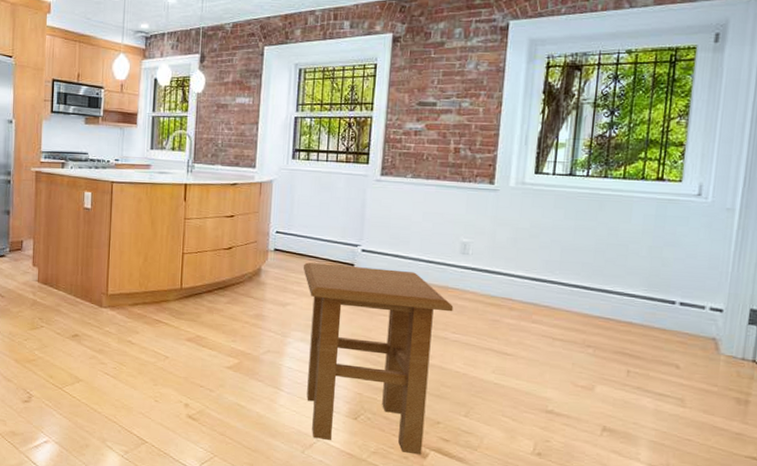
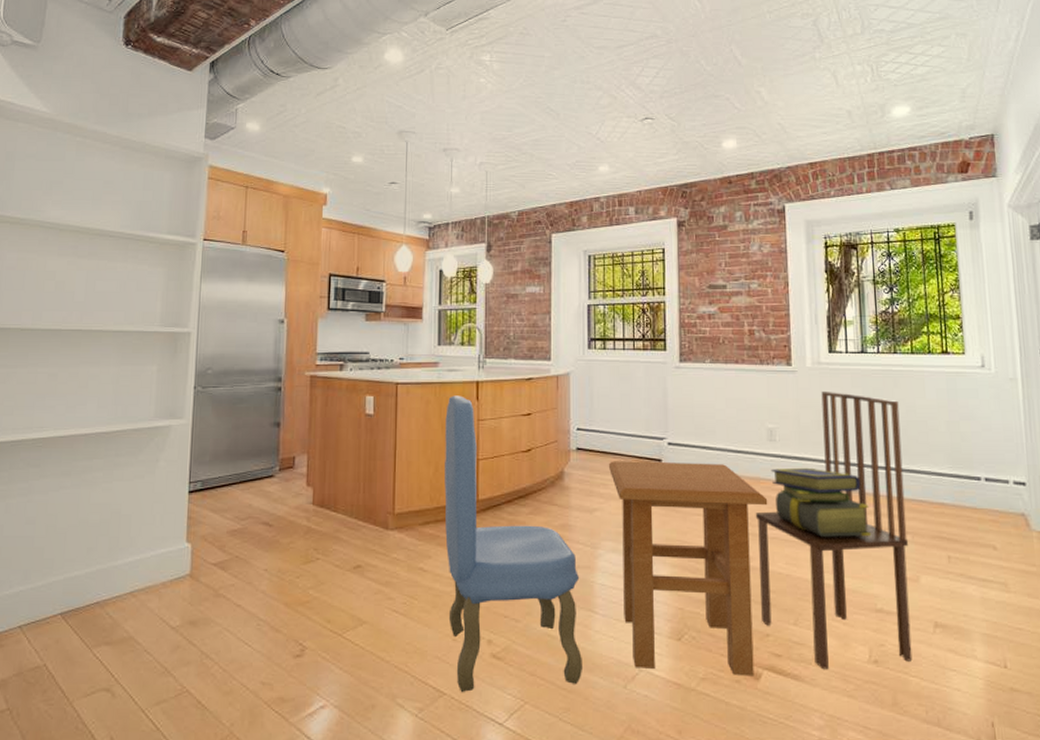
dining chair: none [151,195,269,446] -> present [444,395,582,693]
dining chair: none [434,210,601,457] -> present [755,390,913,670]
stack of books: none [460,279,554,347] -> present [771,467,872,537]

